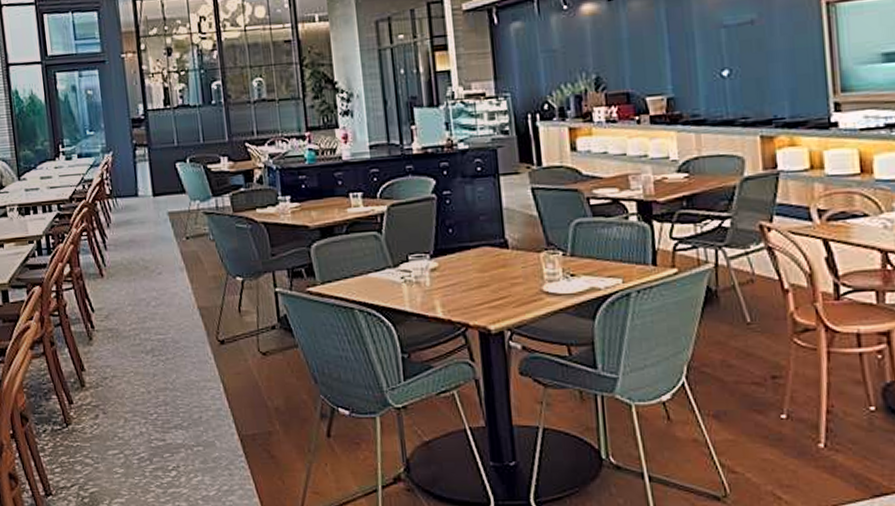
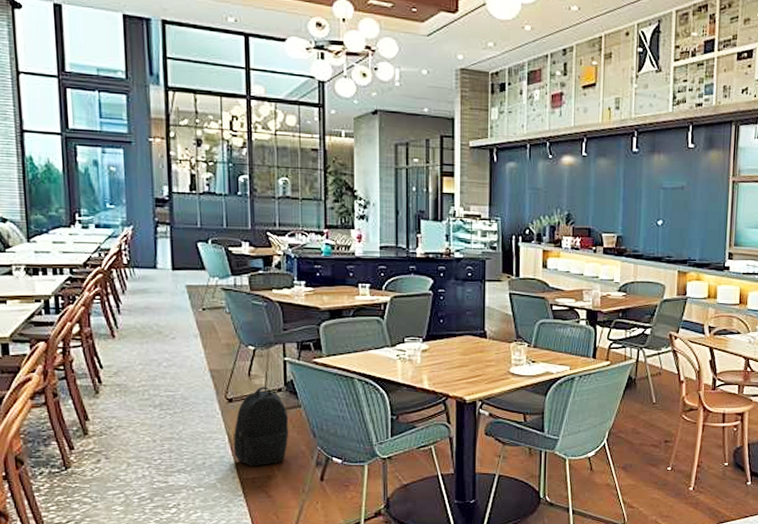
backpack: none [228,323,288,421] -> present [233,386,289,467]

